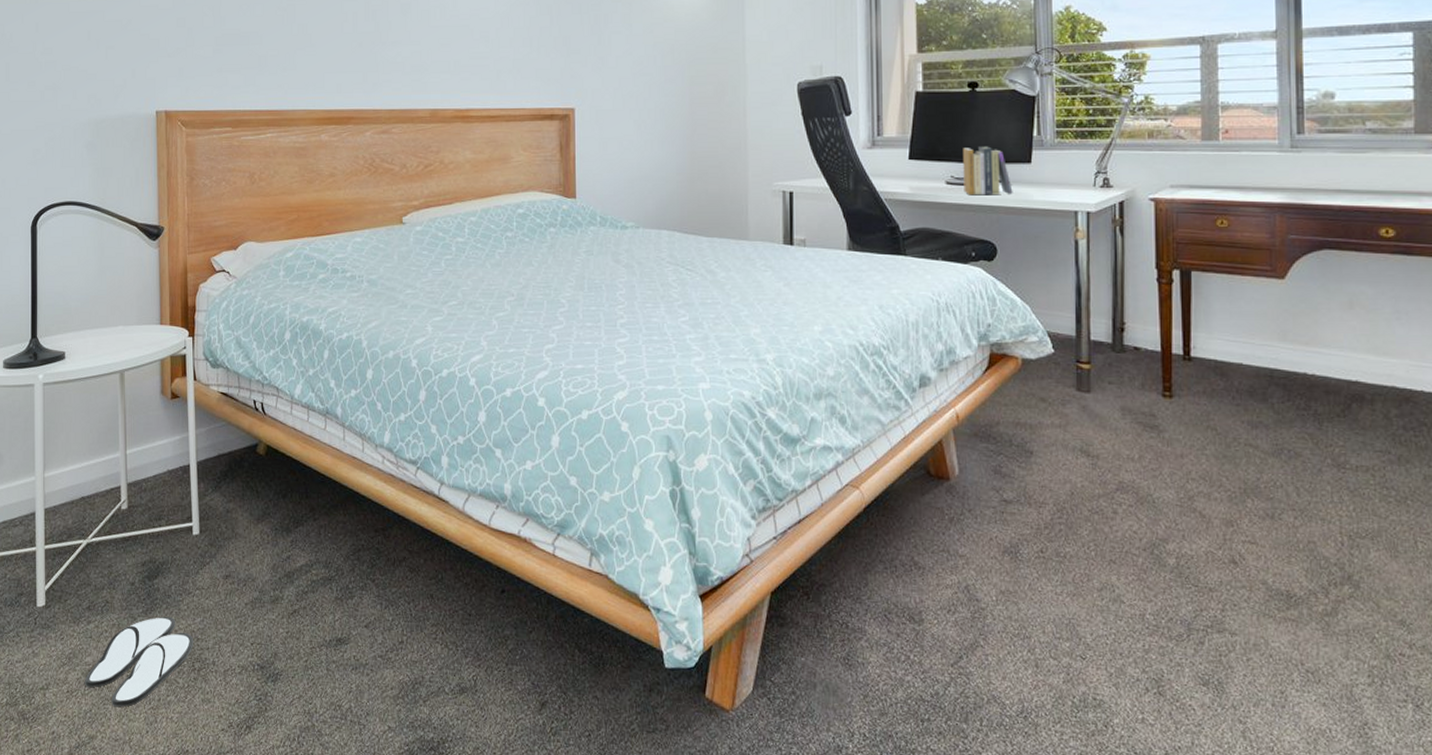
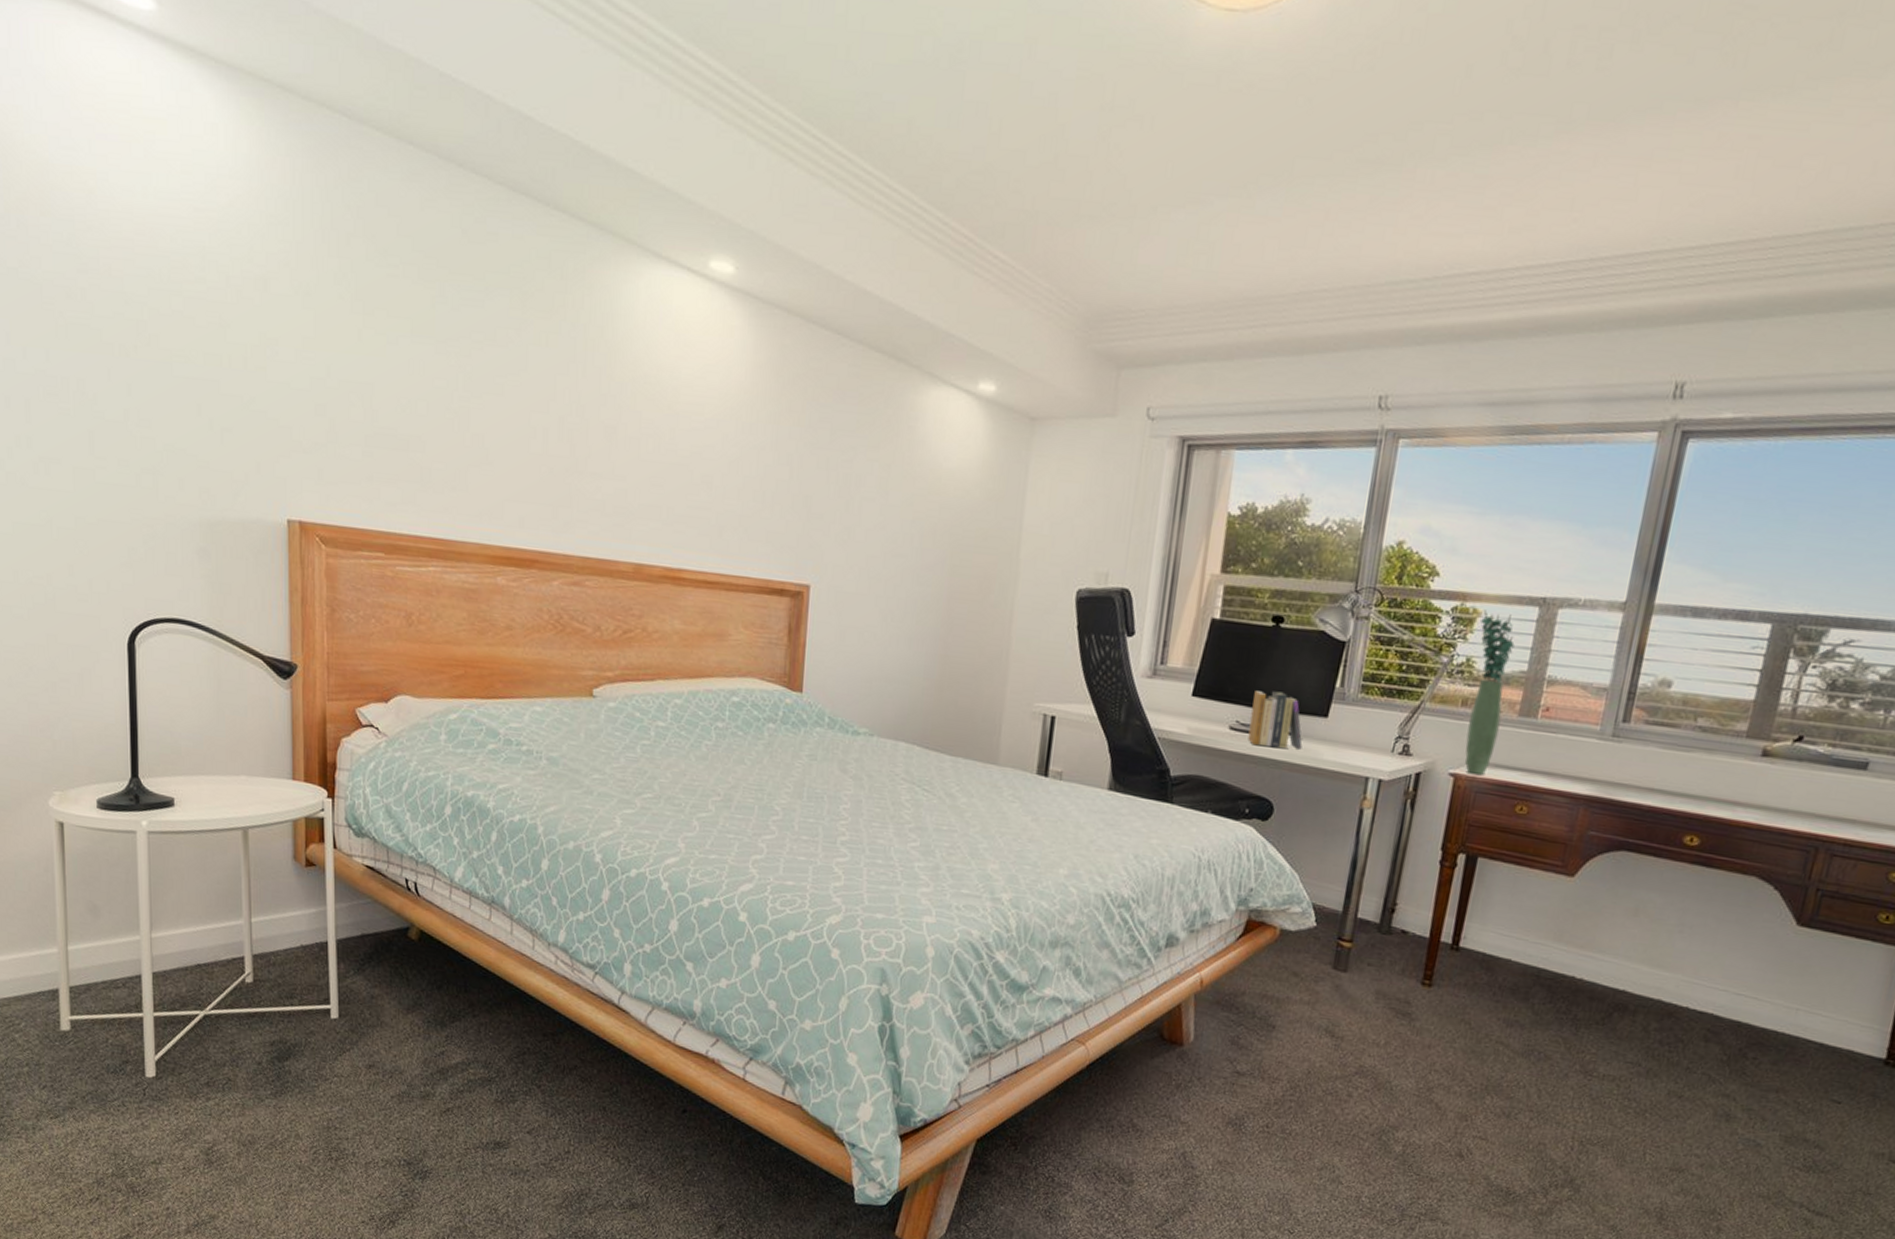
slippers: present [85,616,193,707] -> none [204,1101,330,1190]
vase: none [1151,53,1187,196] -> present [1464,610,1515,775]

